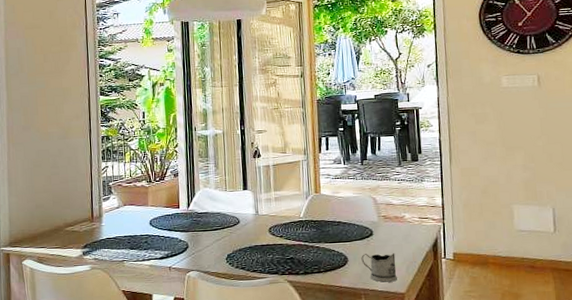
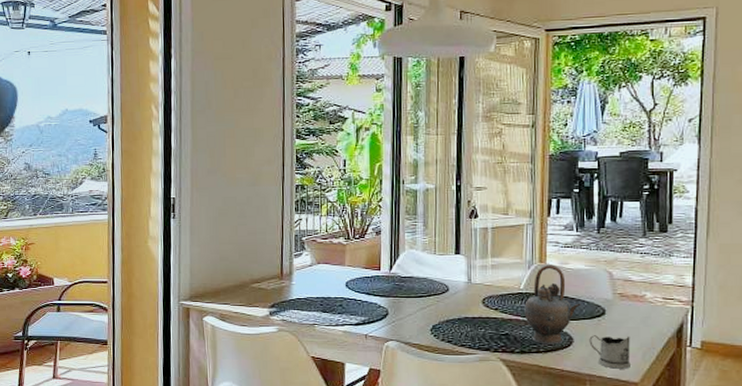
teapot: none [305,194,353,265] -> present [524,264,582,345]

